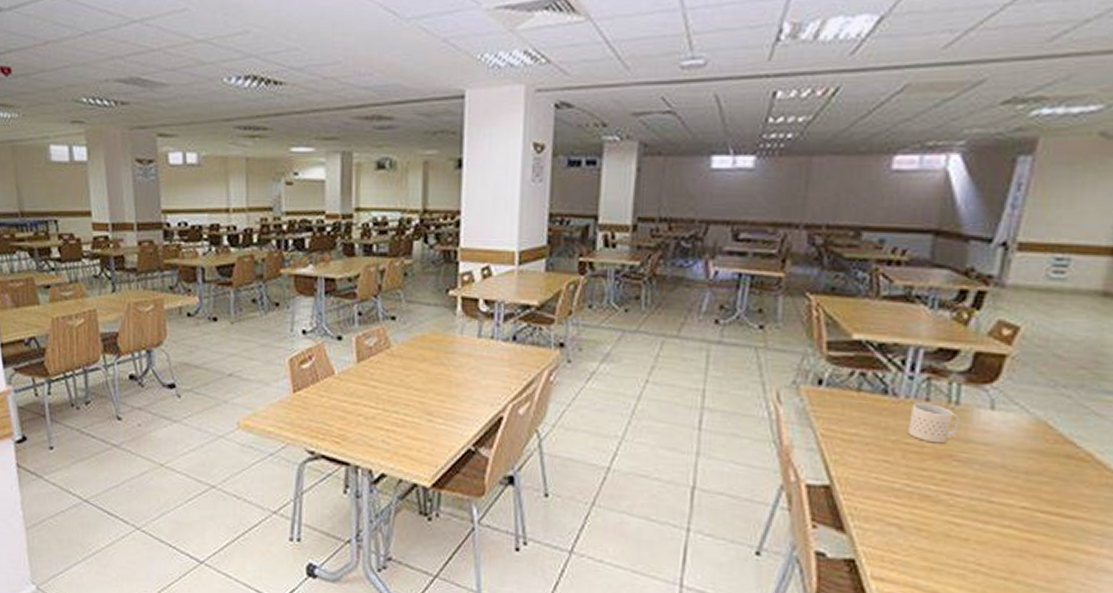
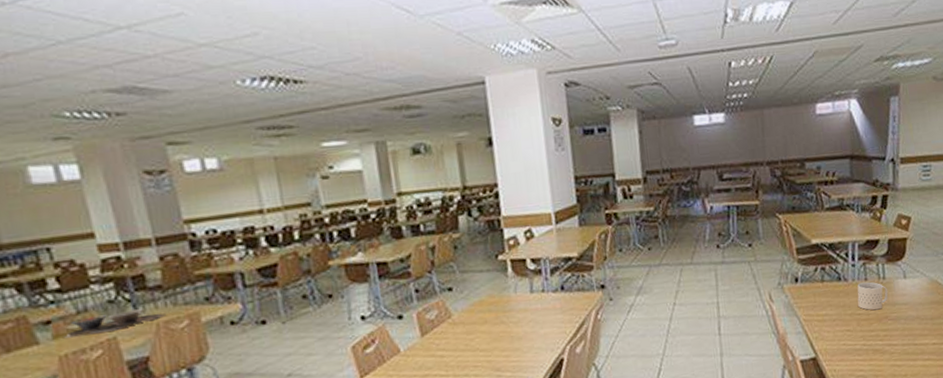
food tray: none [58,279,137,305] -> present [64,309,167,340]

